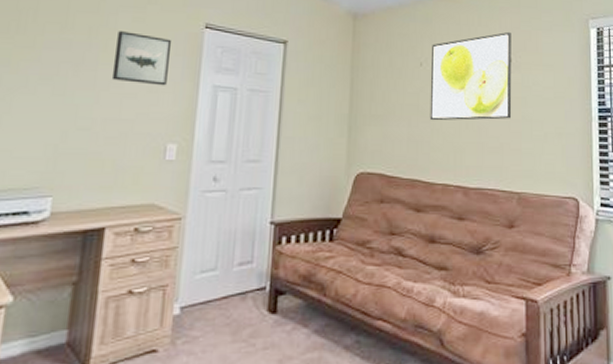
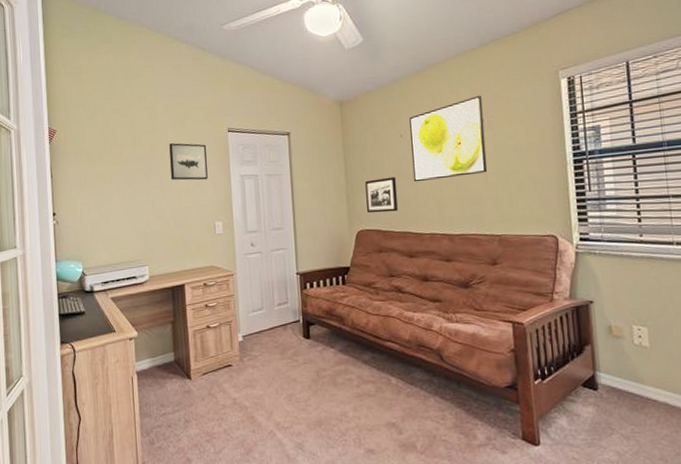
picture frame: none [372,111,410,154] -> present [365,176,398,214]

